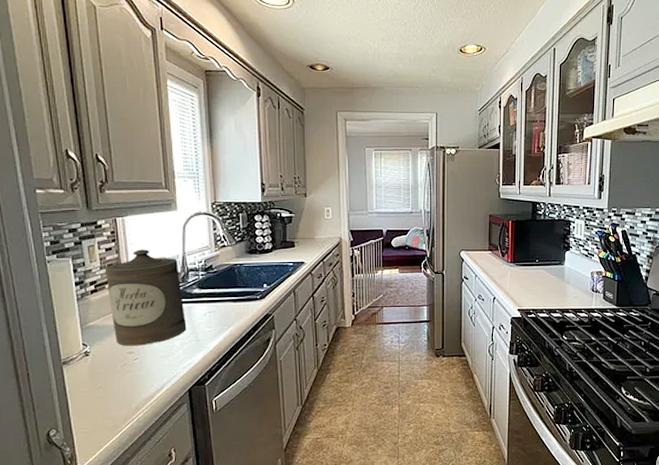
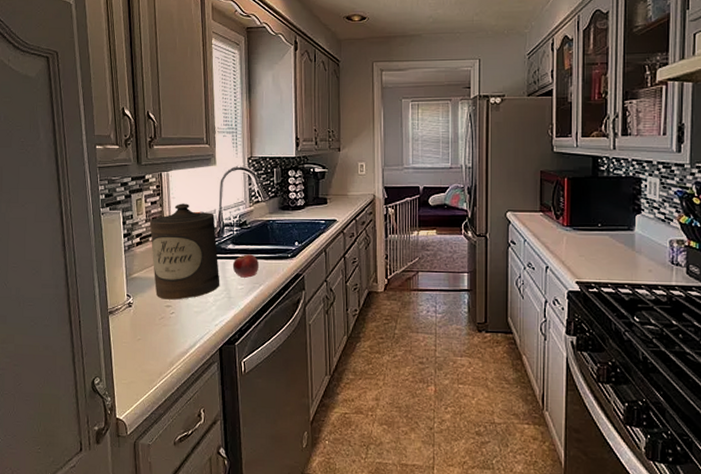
fruit: none [199,297,228,320] -> present [232,254,260,278]

